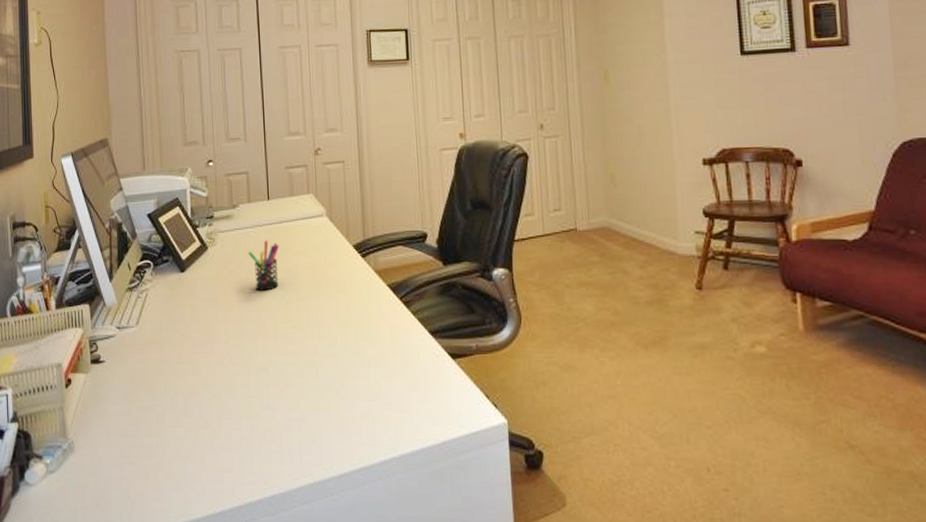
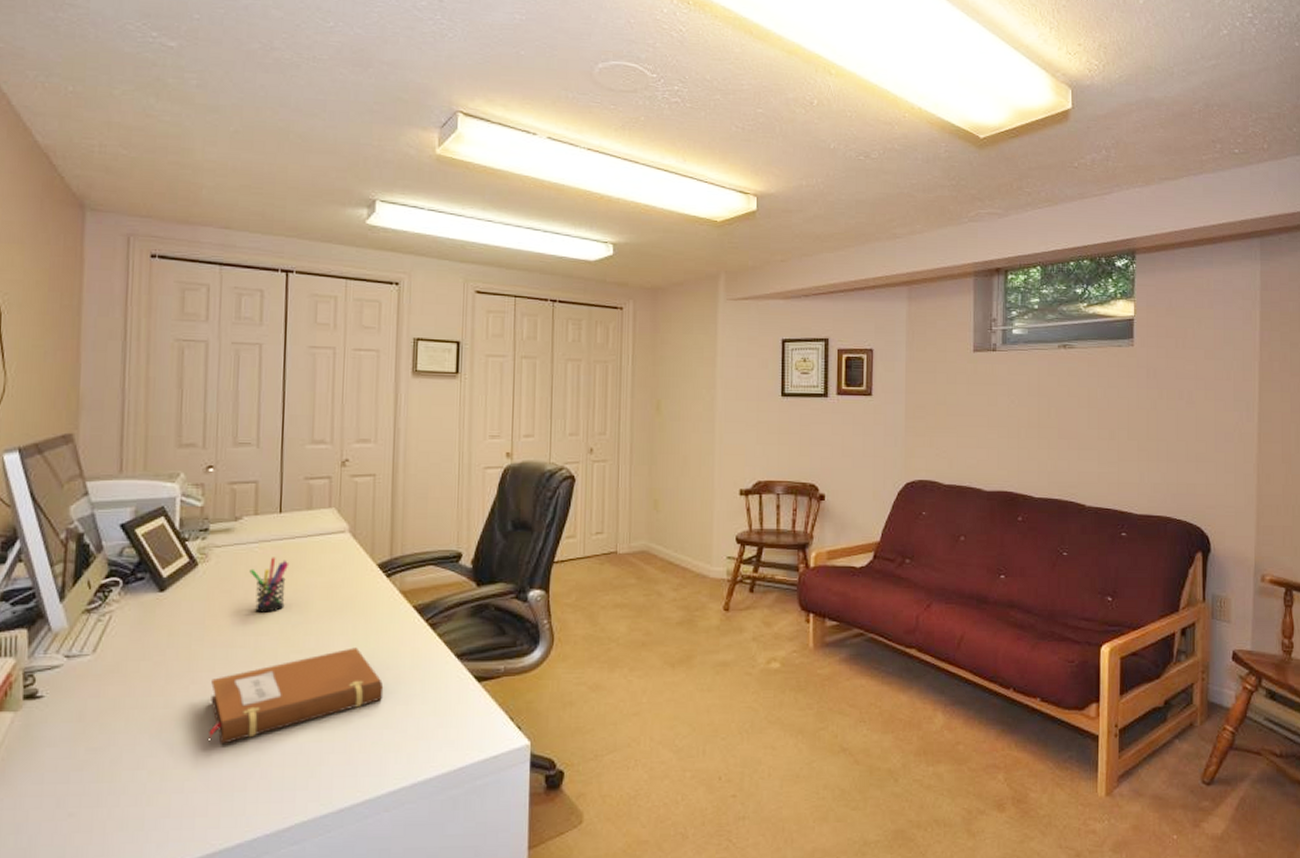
notebook: none [227,323,369,409] -> present [209,647,384,744]

